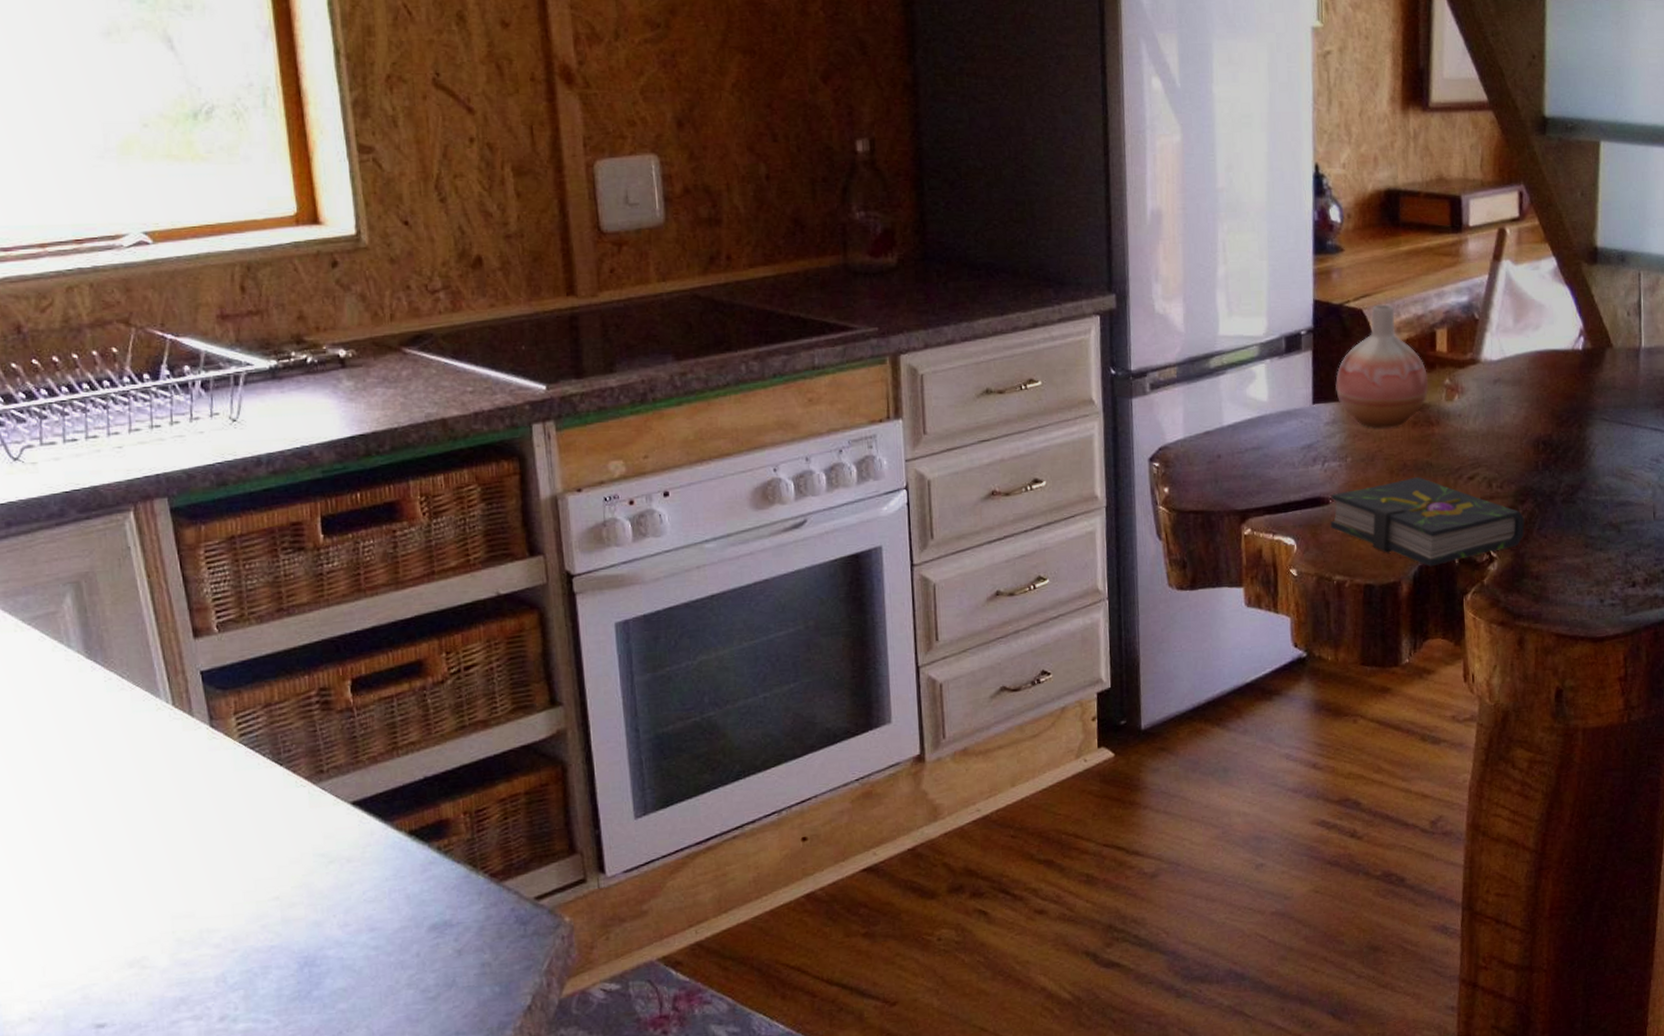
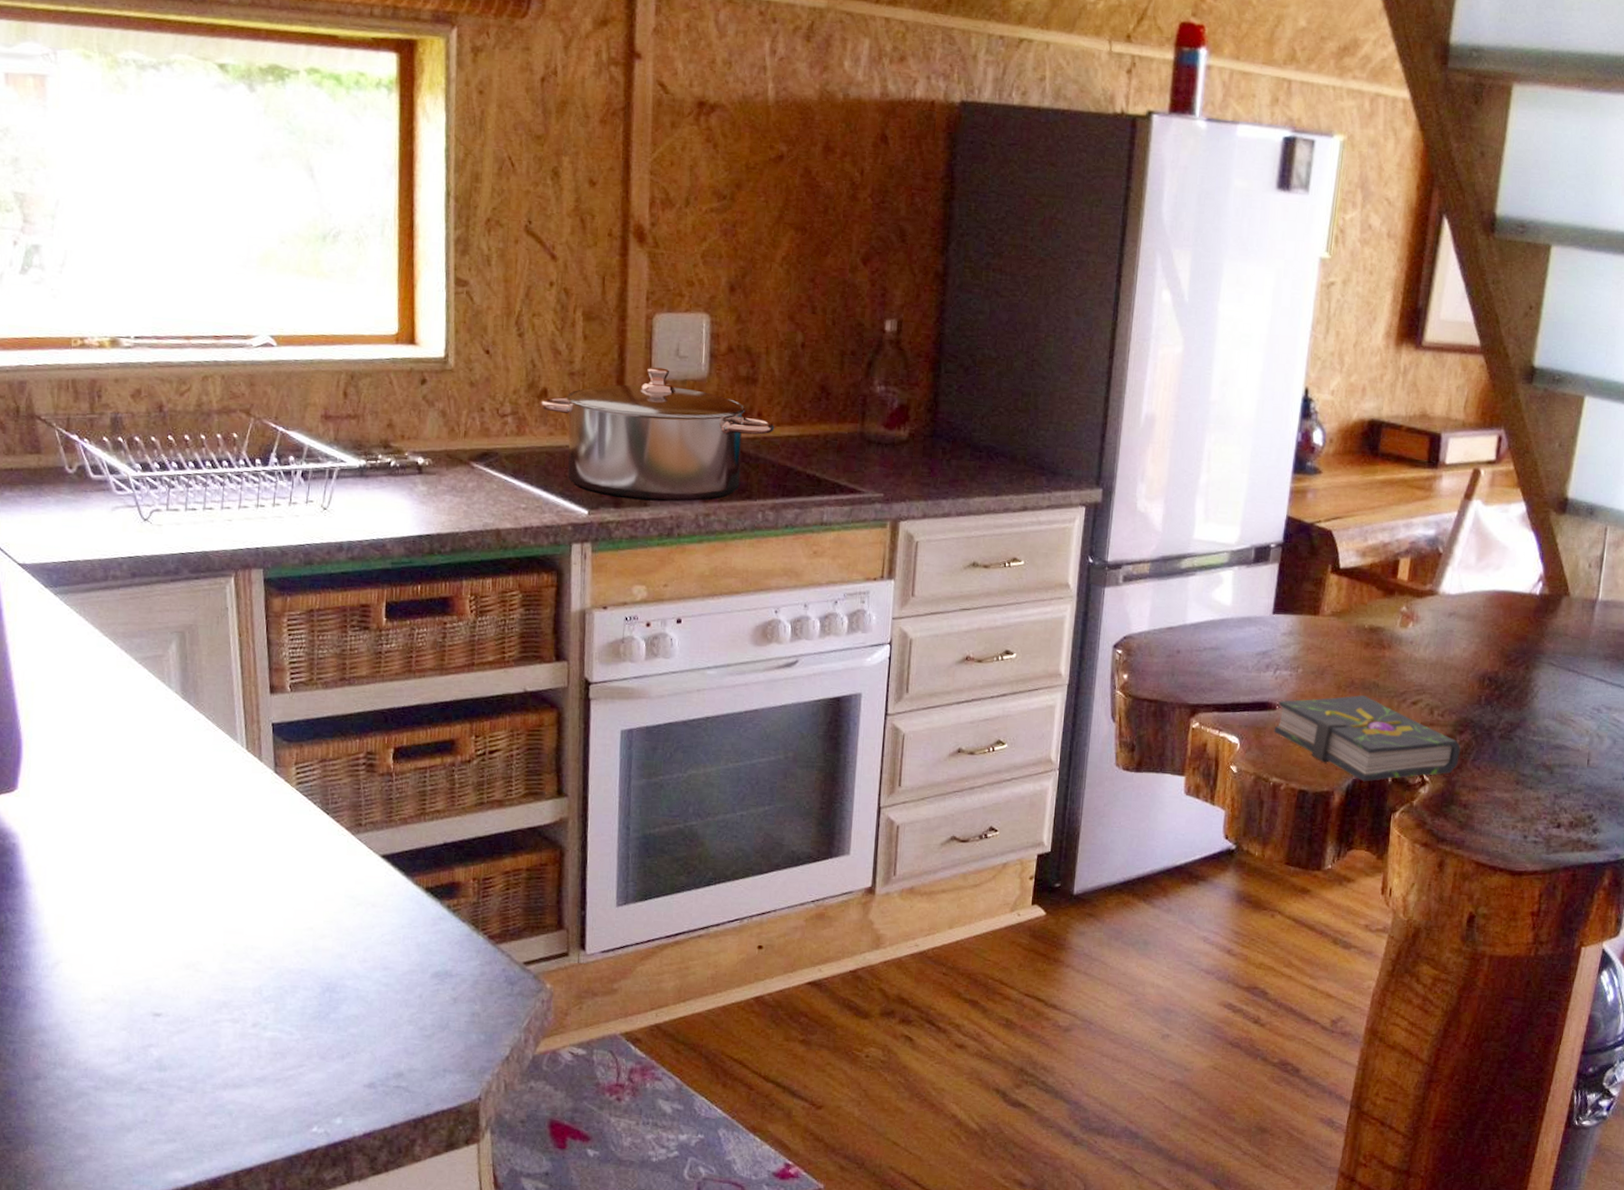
cooking pot: none [473,219,747,367] -> present [539,367,775,502]
vase: present [1335,304,1429,429] -> none [1296,527,1387,646]

